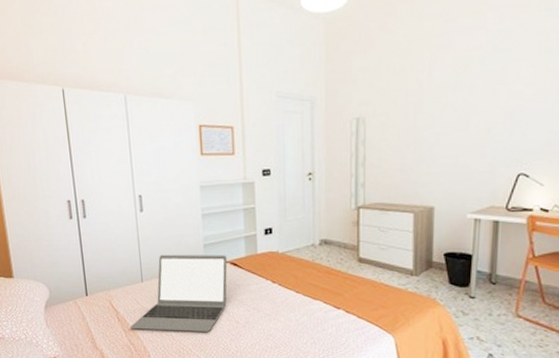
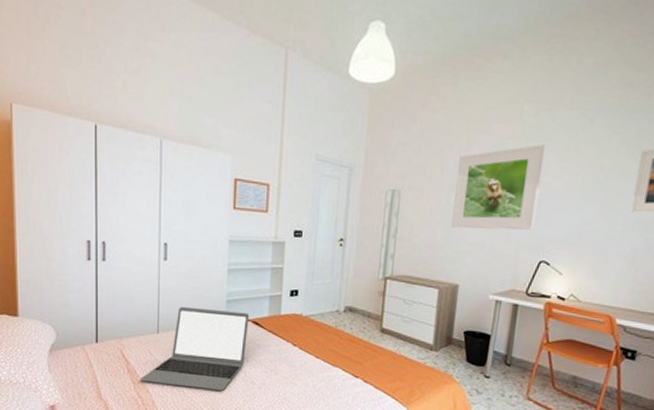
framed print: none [421,52,515,149] -> present [451,144,546,230]

